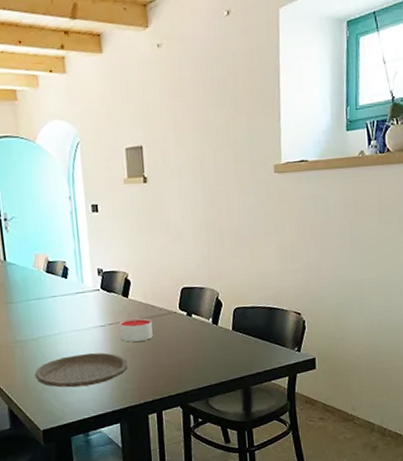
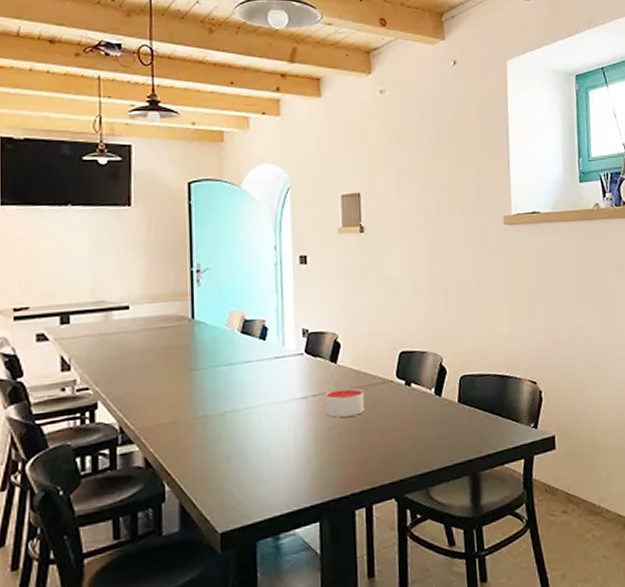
plate: present [35,352,128,388] -> none [217,430,333,477]

